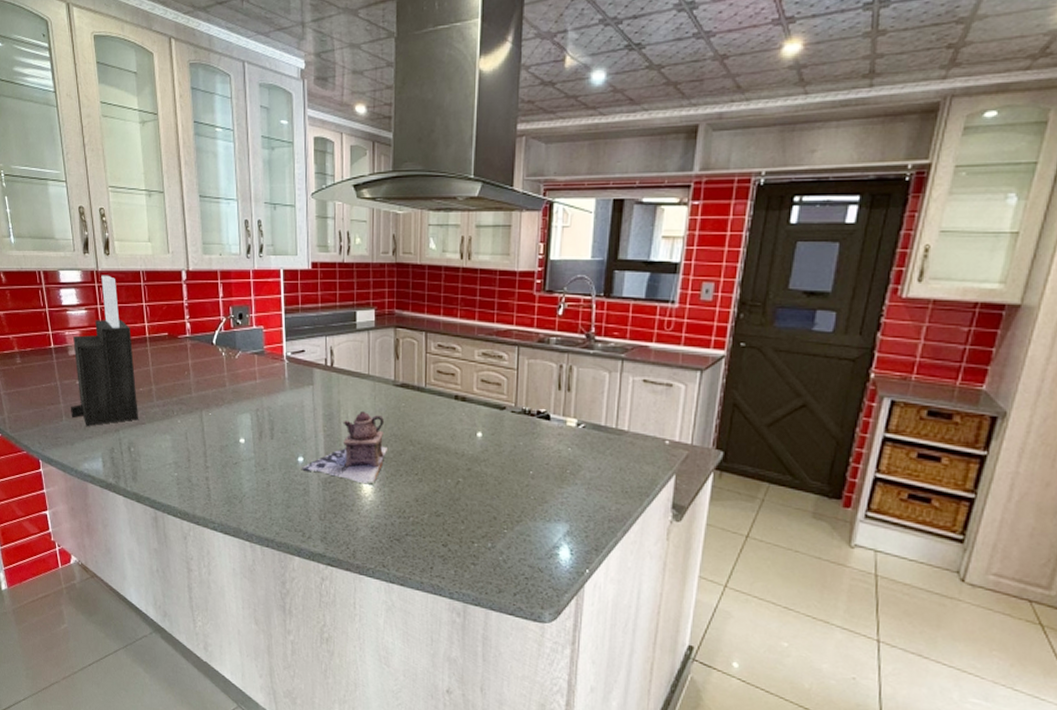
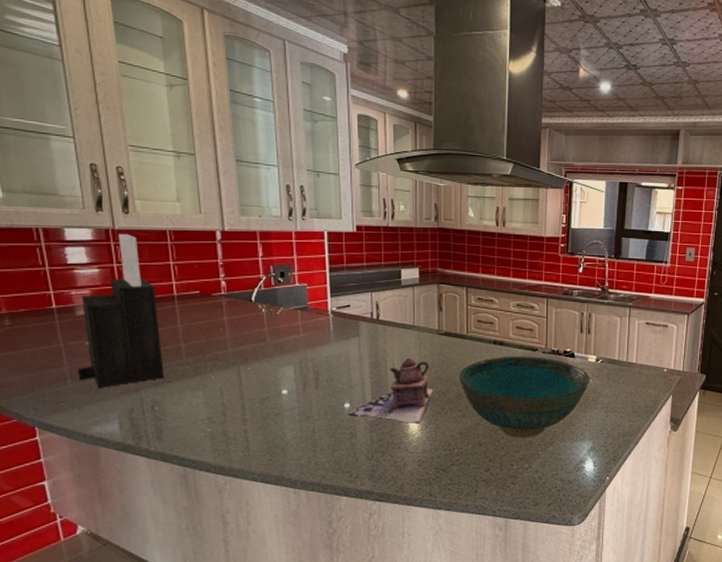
bowl: none [415,414,569,512] -> present [458,356,590,438]

